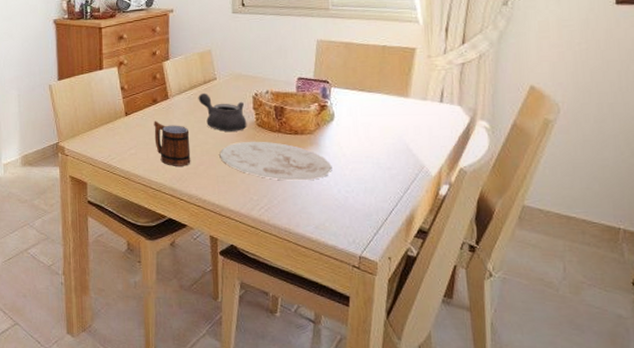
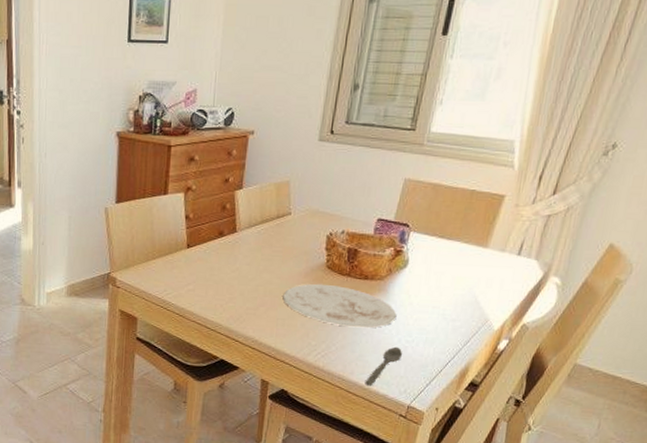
mug: present [154,120,191,166] -> none [215,255,254,306]
teapot: present [198,92,247,131] -> none [268,228,317,273]
spoon: none [312,197,344,237] -> present [365,346,402,385]

